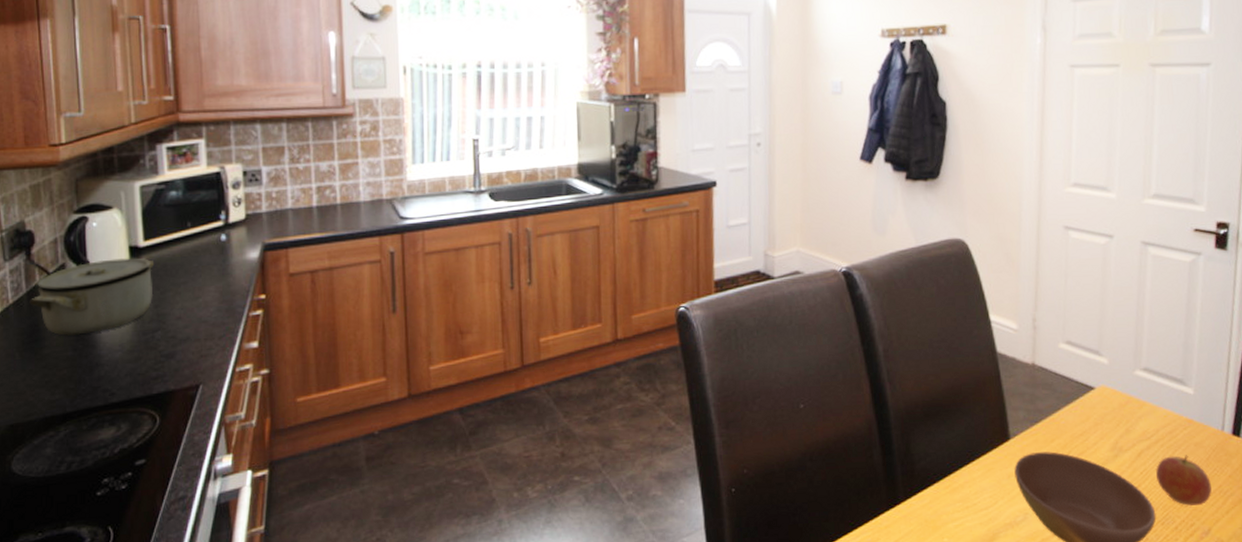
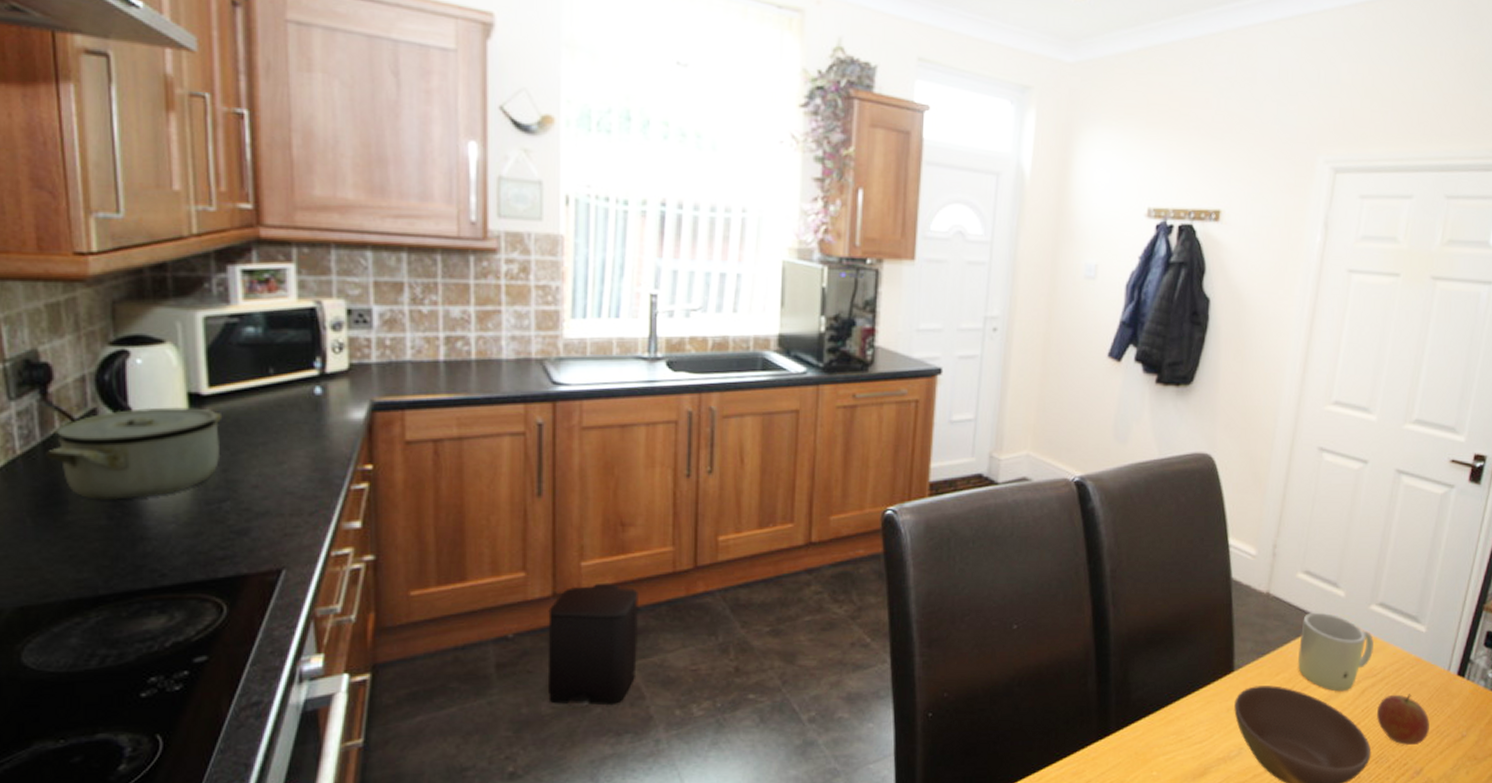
pedal bin: none [405,384,480,493] -> present [547,584,638,707]
mug: none [1070,379,1144,455] -> present [1297,612,1374,692]

